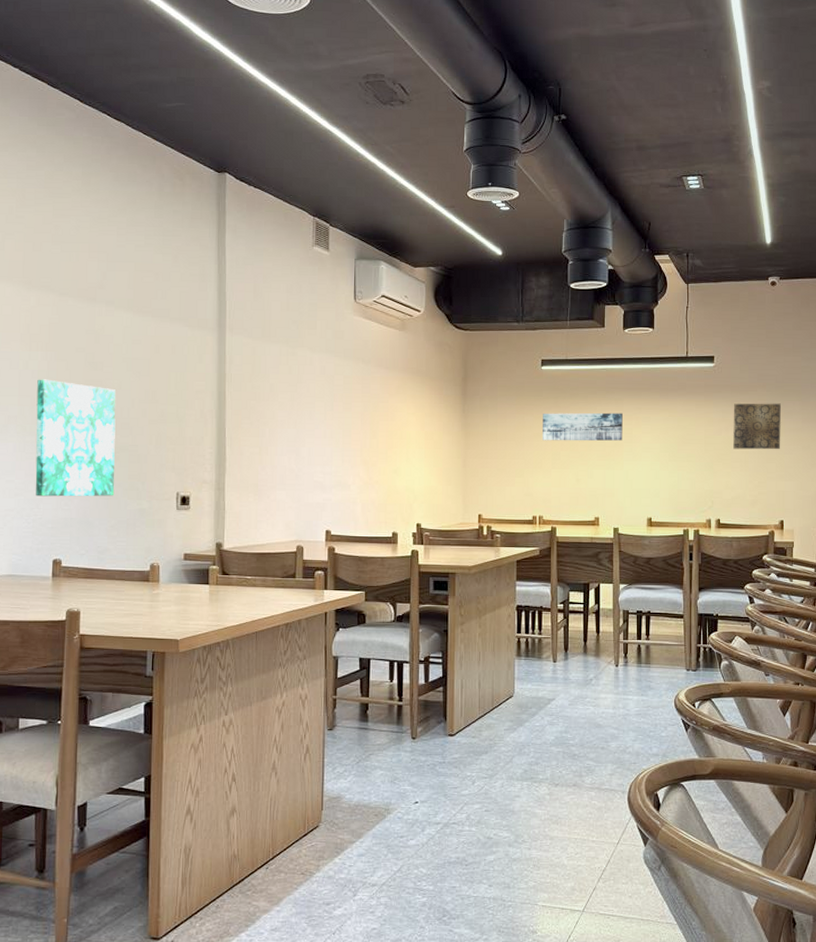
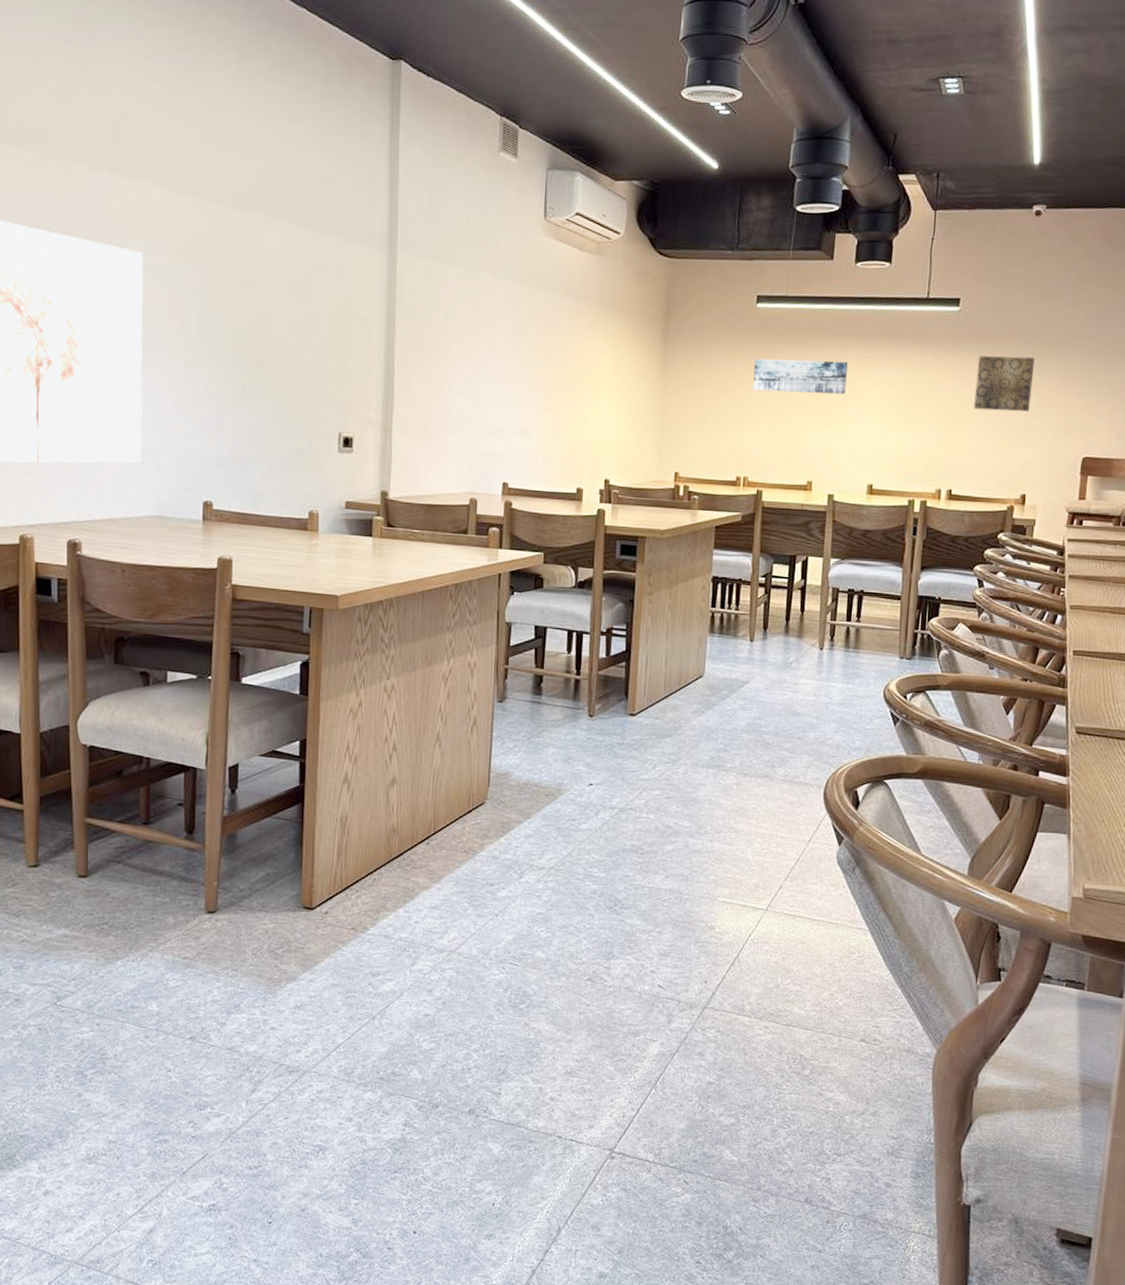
wall art: present [35,379,116,497] -> none [184,298,273,434]

